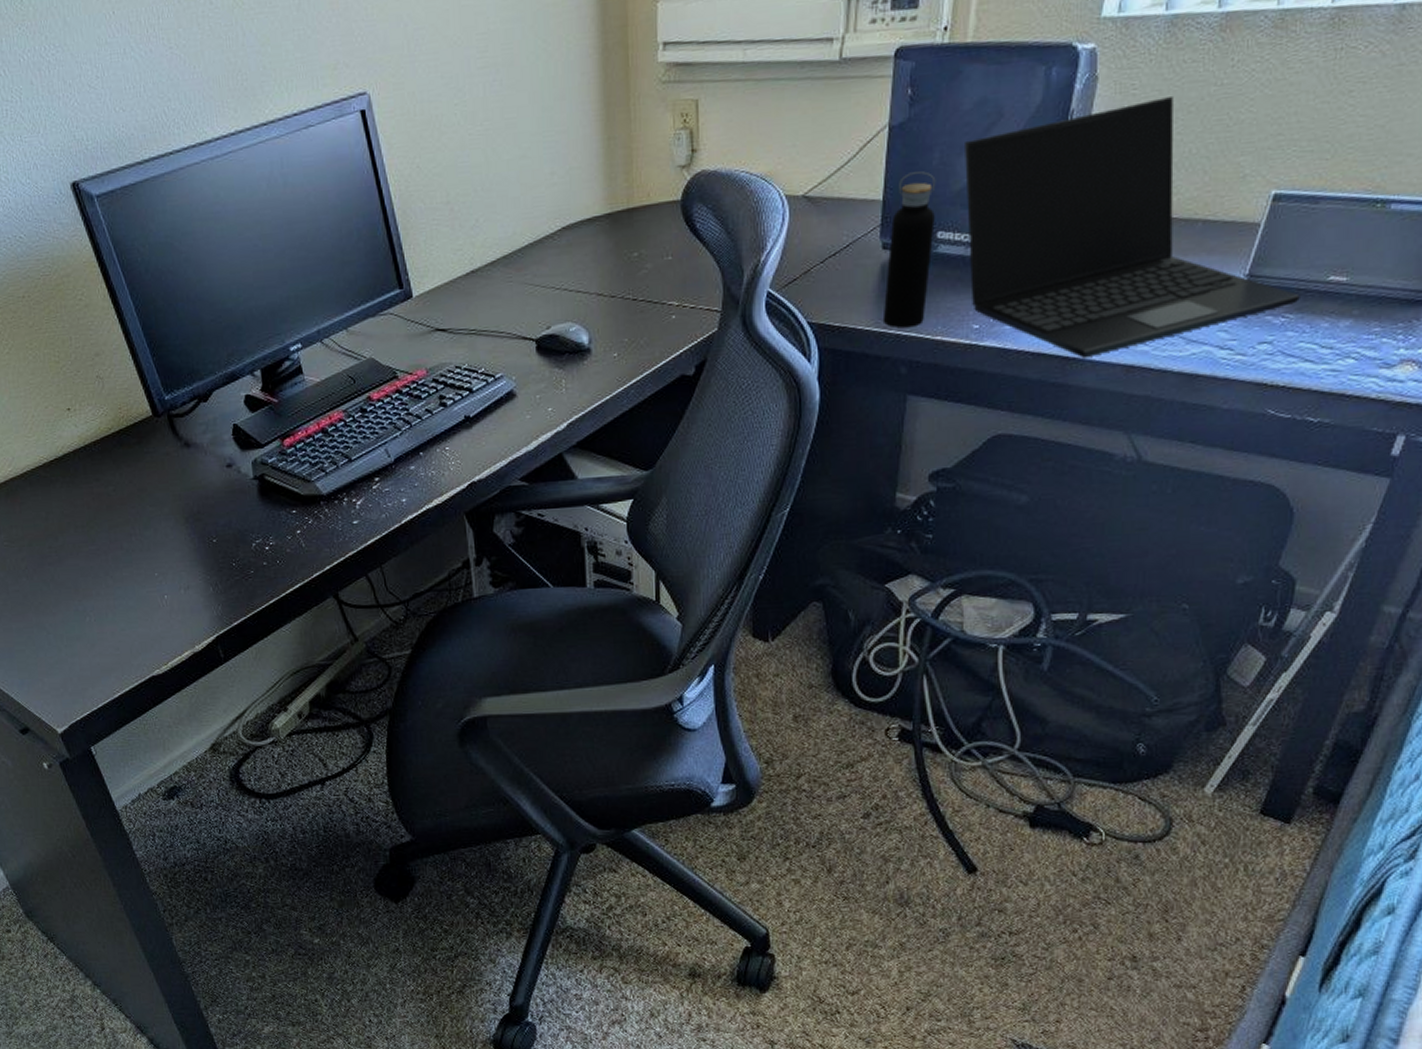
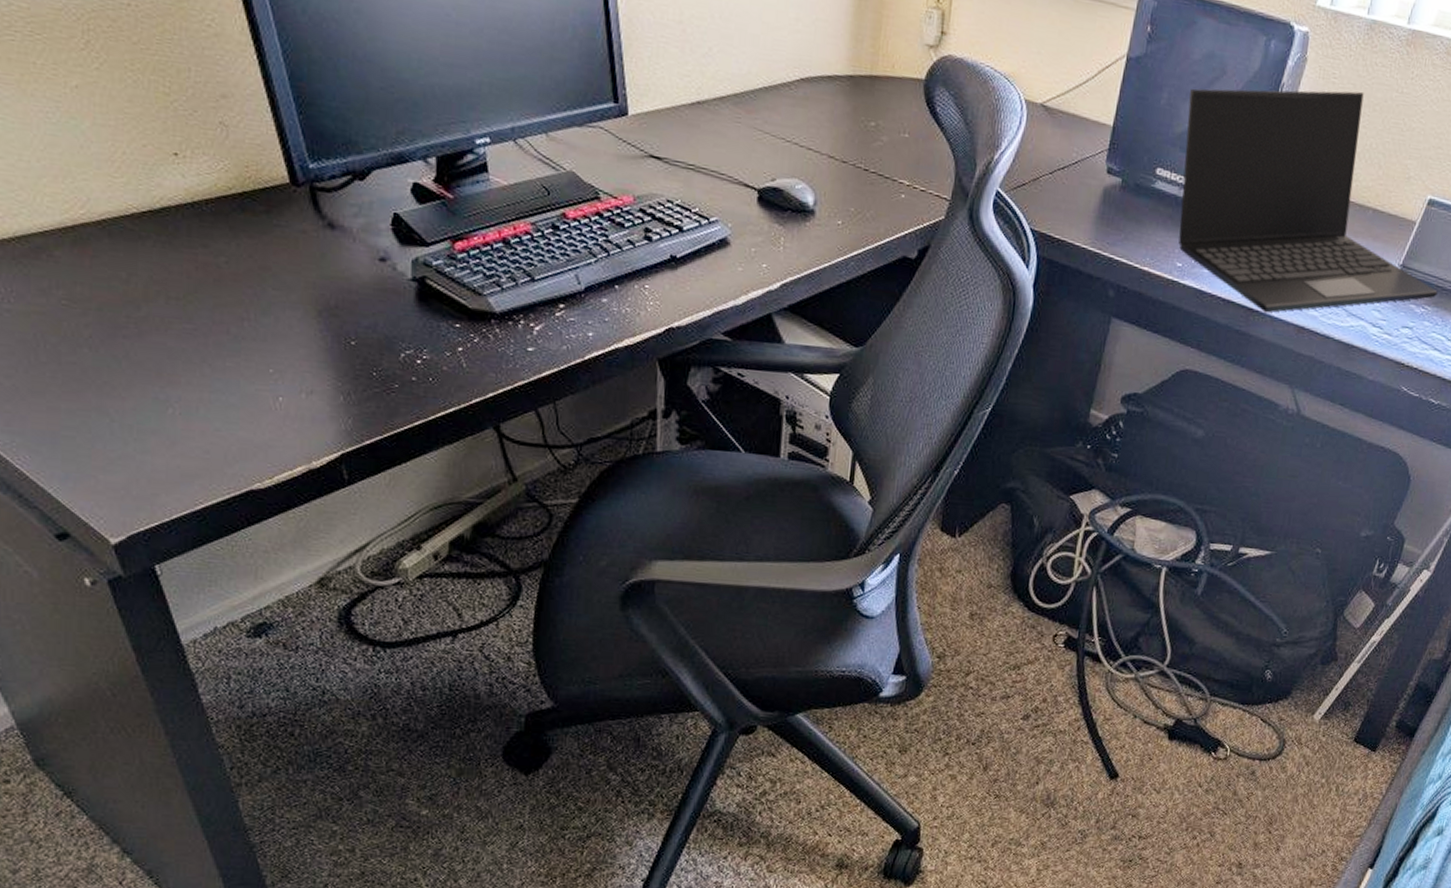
water bottle: present [882,171,936,327] -> none [1098,106,1162,253]

